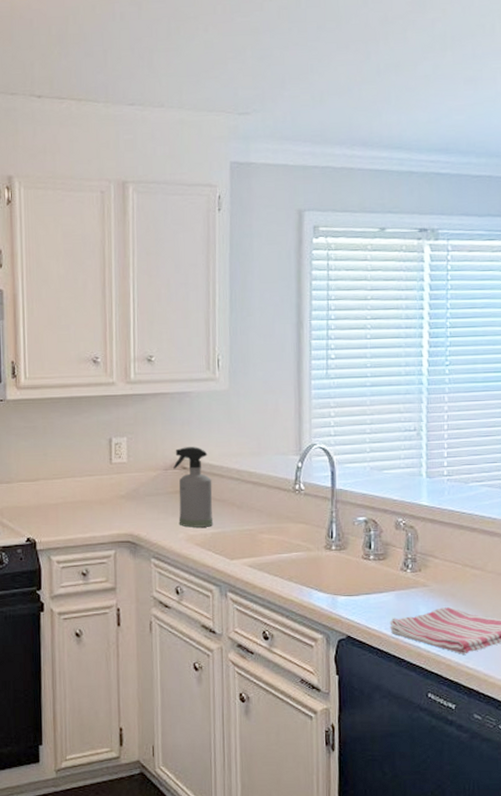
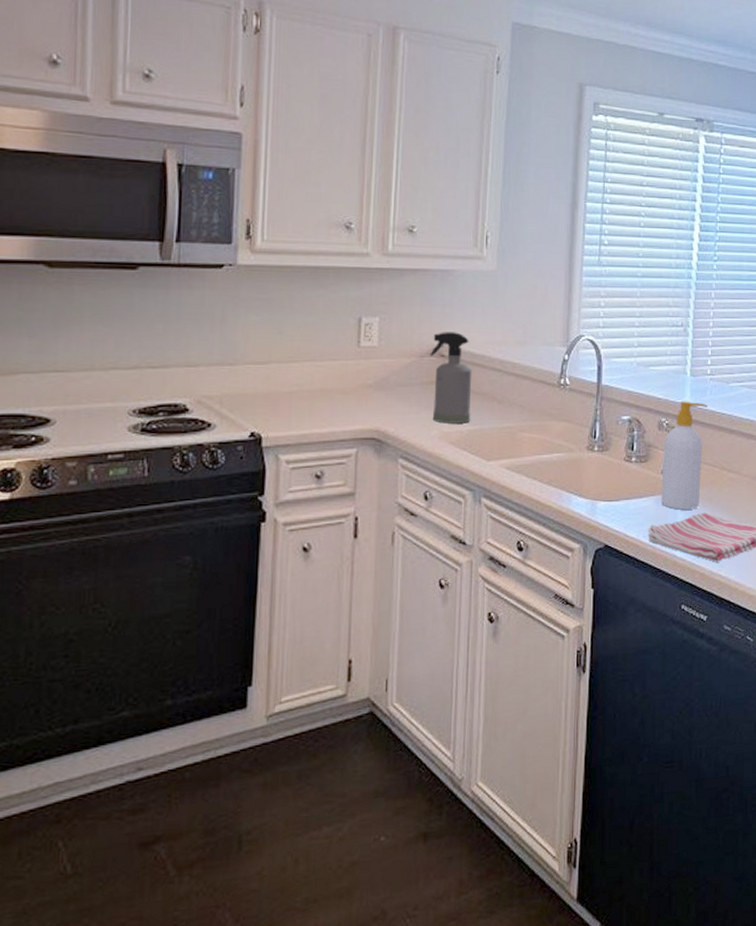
soap bottle: none [401,502,446,604] -> present [661,401,708,510]

